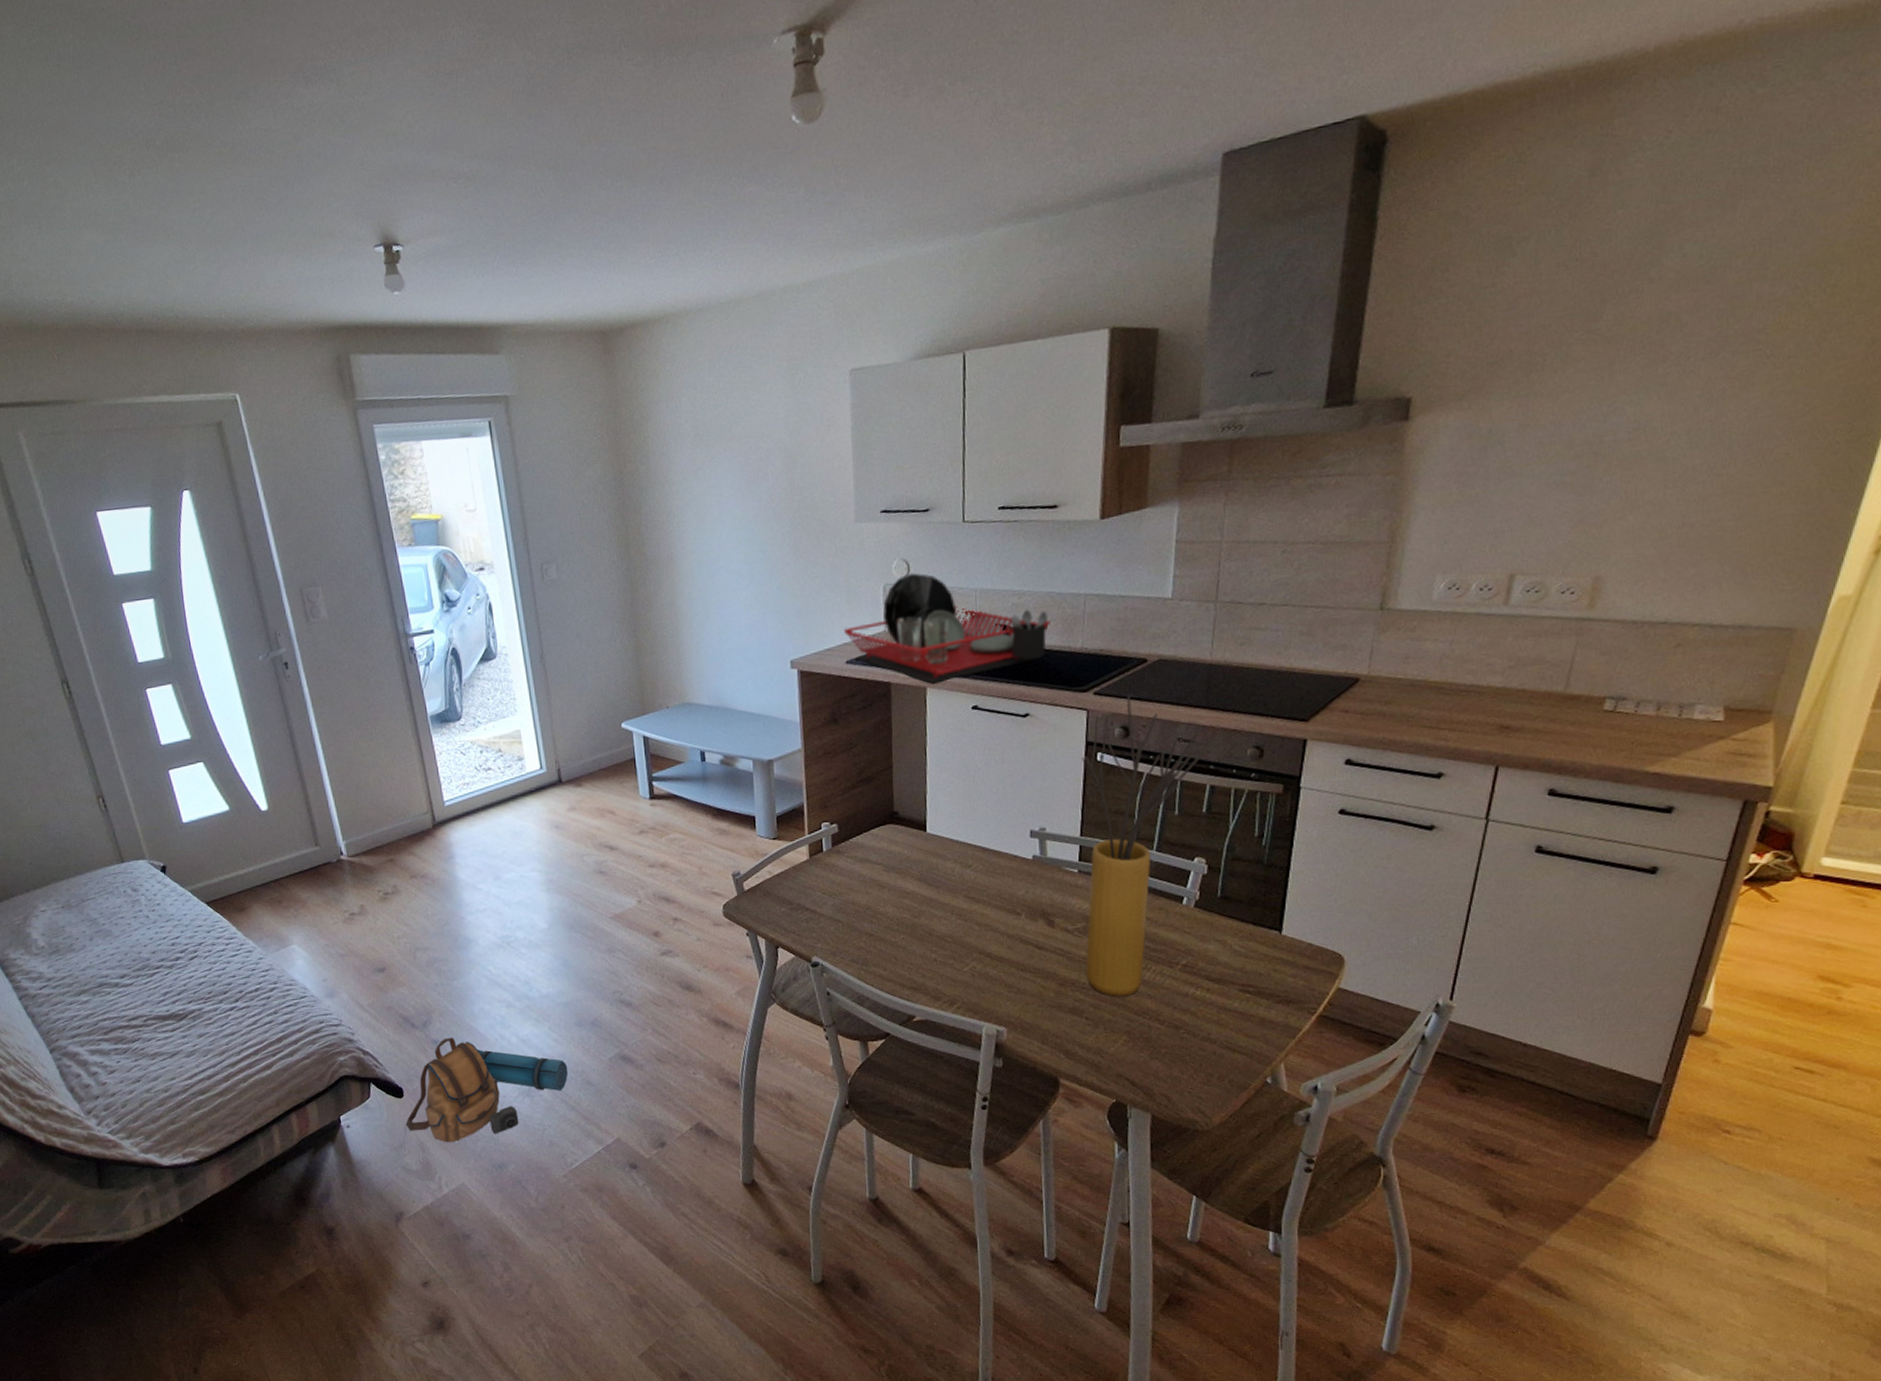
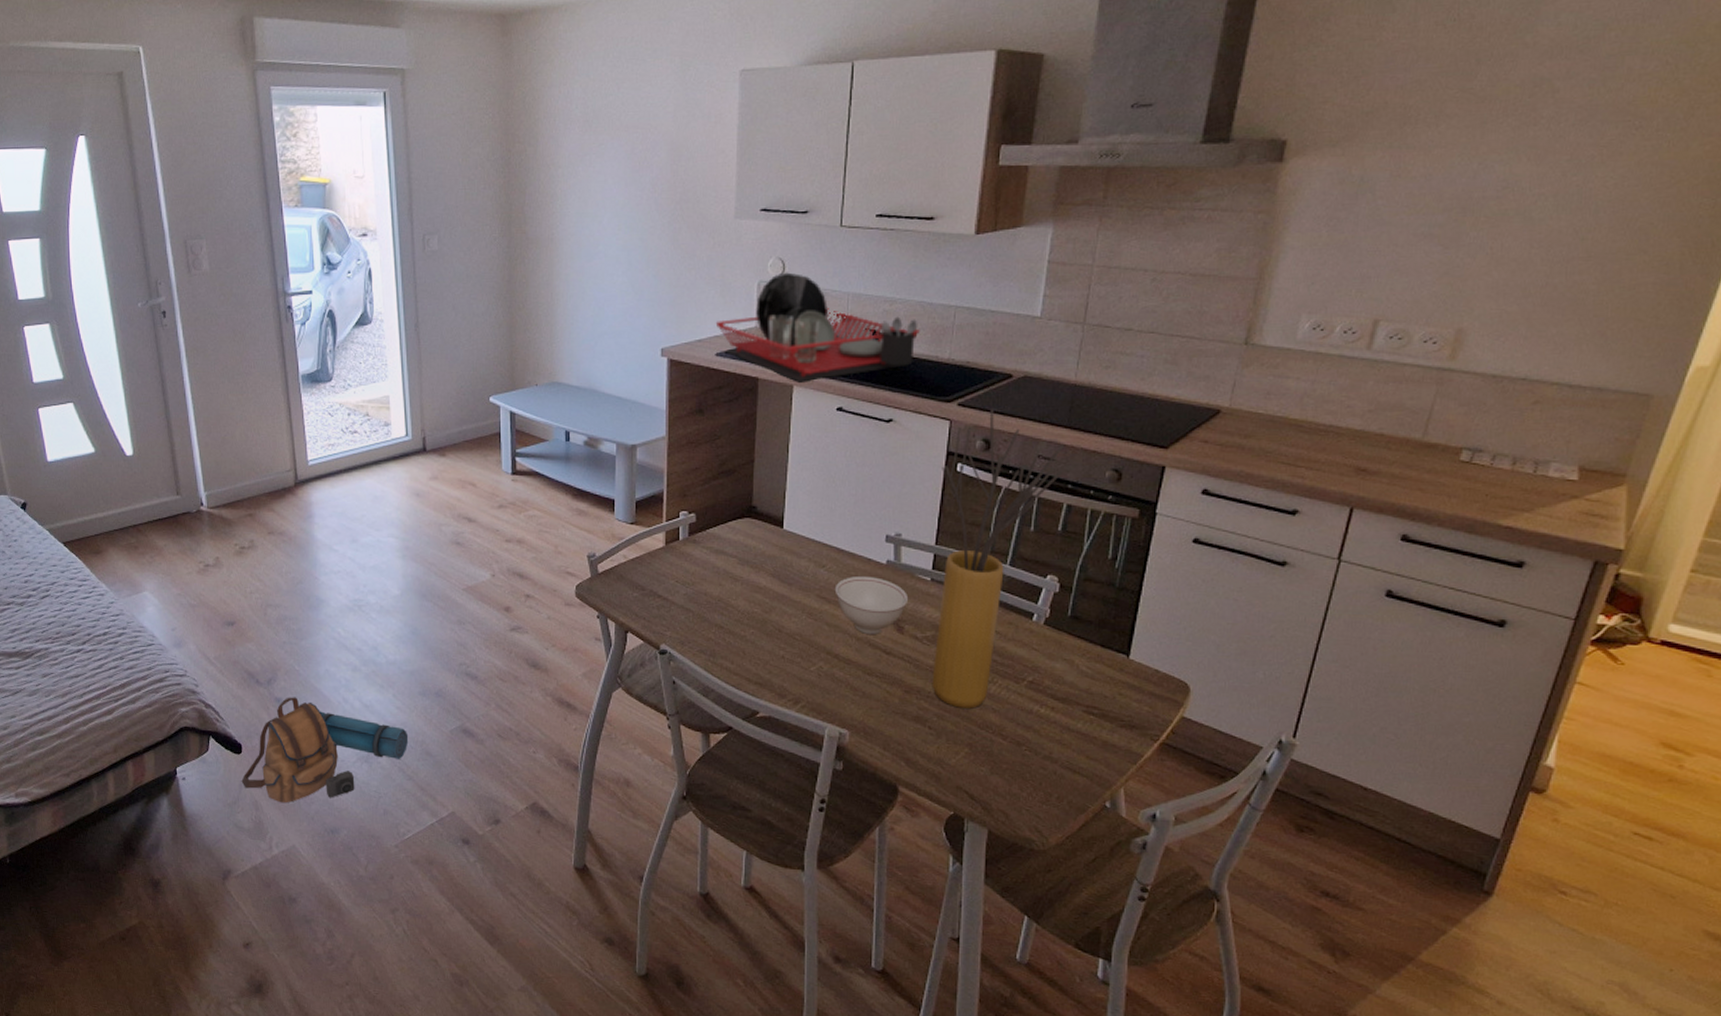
bowl: none [982,872,1058,931] -> present [834,575,909,634]

